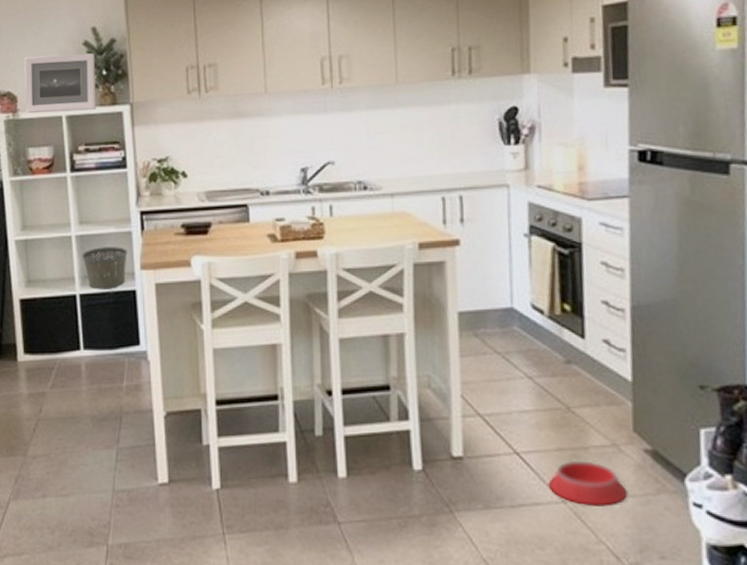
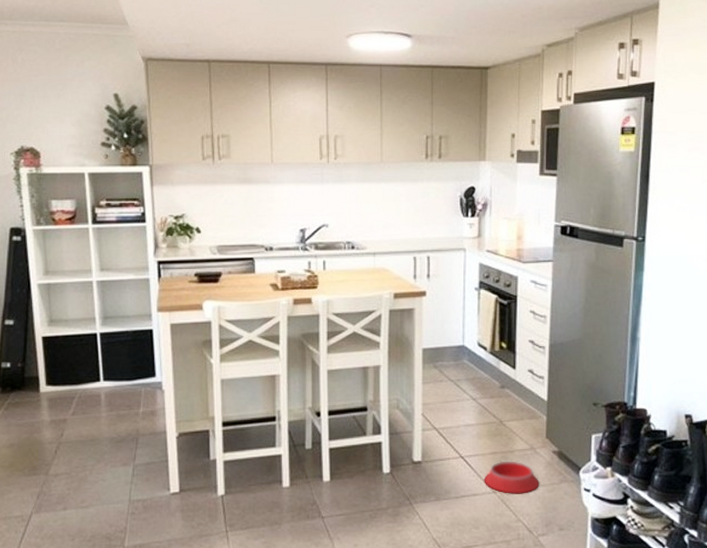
picture frame: present [24,53,96,114] -> none [47,116,118,169]
basket: present [82,247,127,289] -> none [103,292,145,329]

